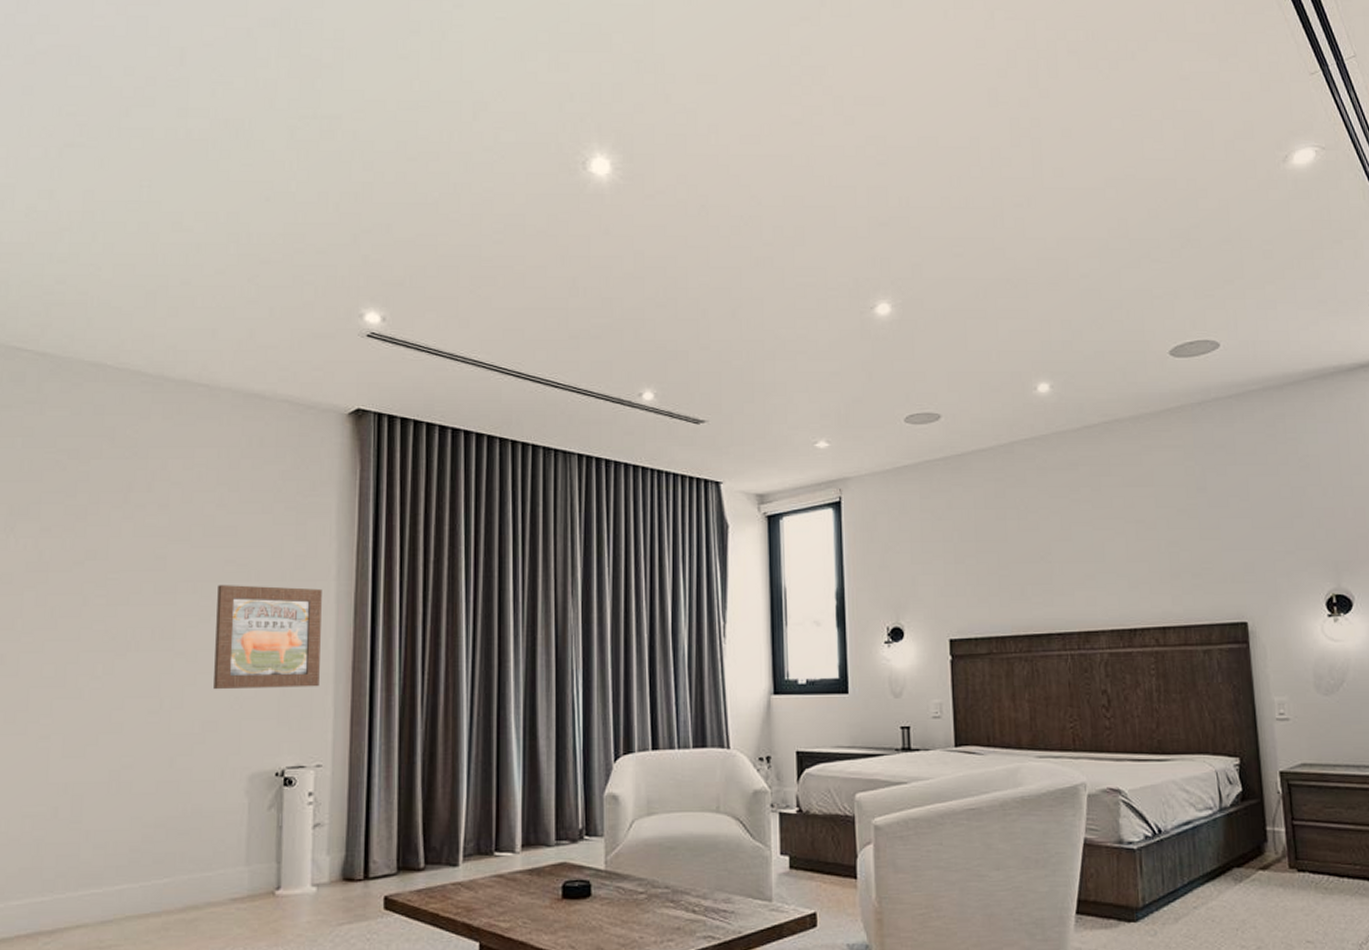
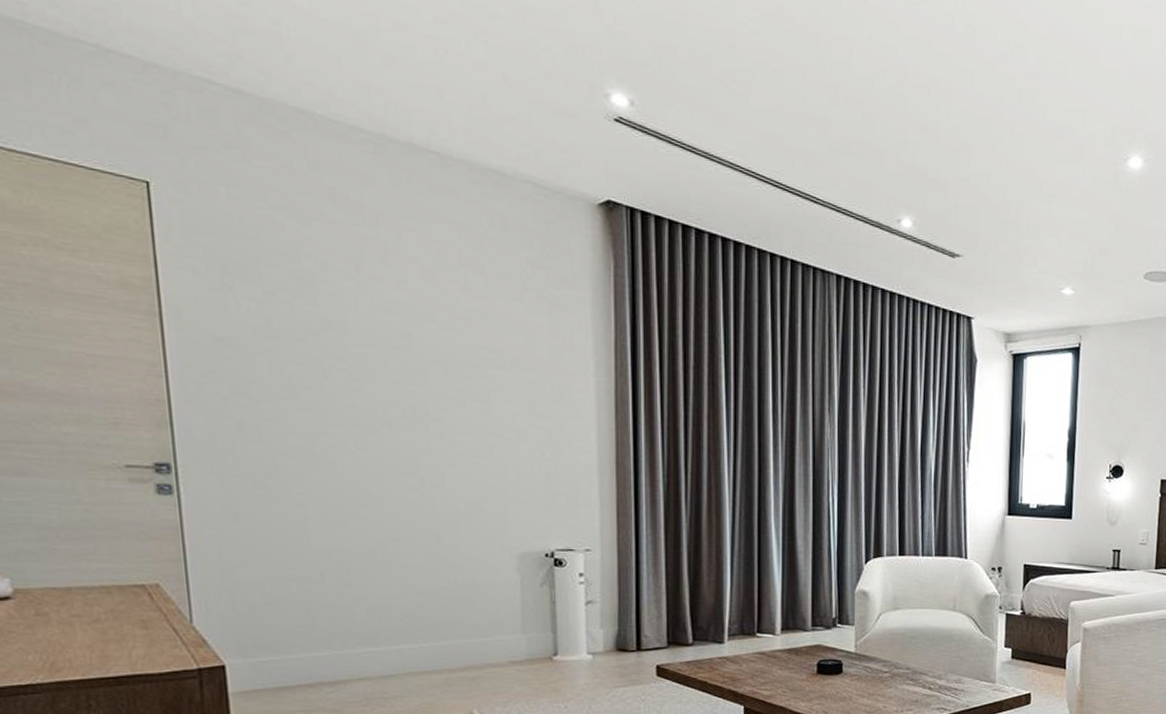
wall art: present [214,585,322,690] -> none [470,370,584,478]

